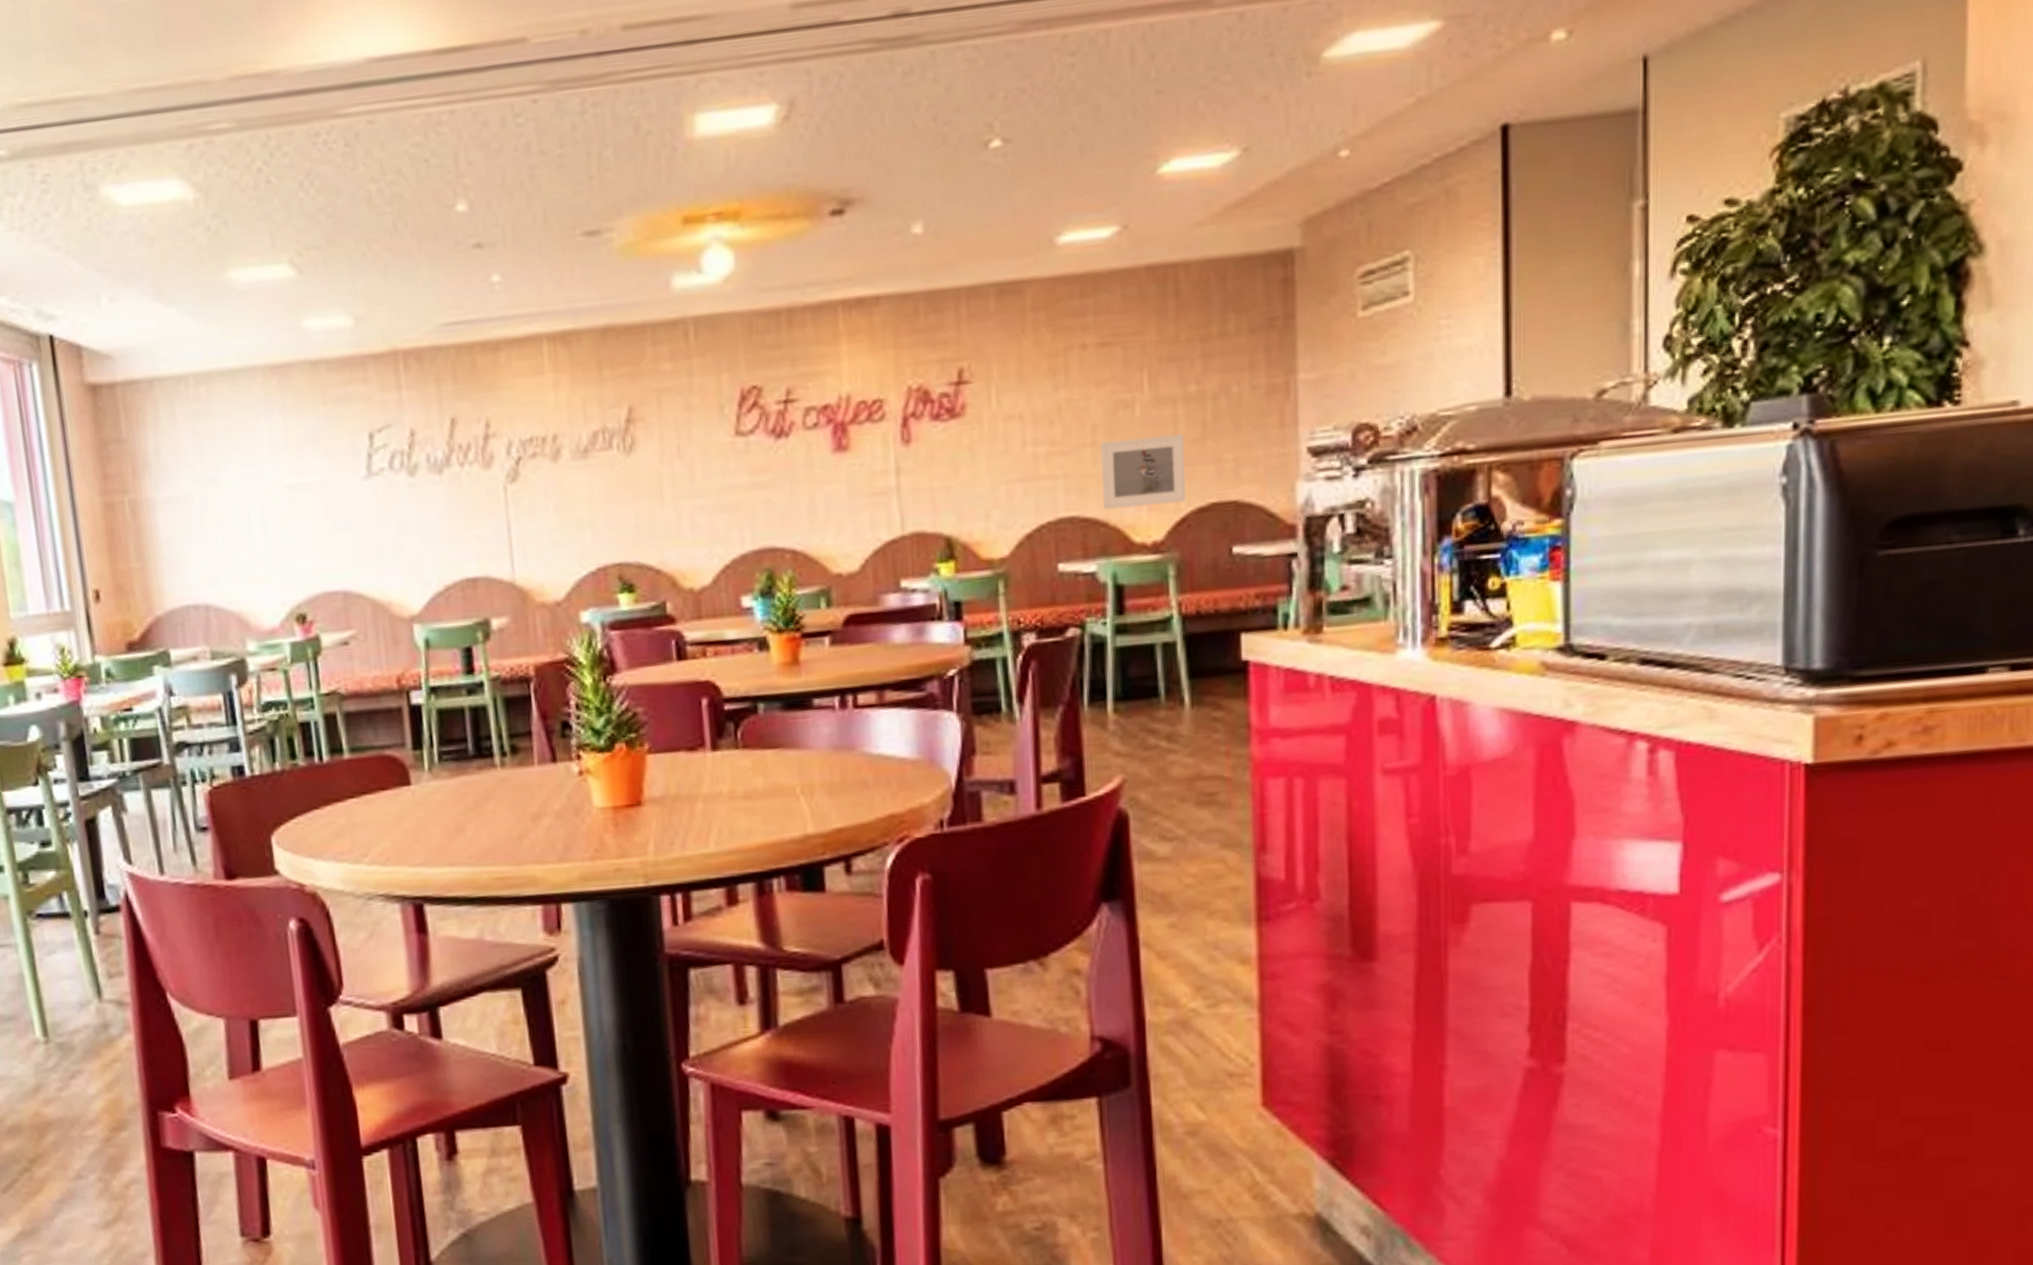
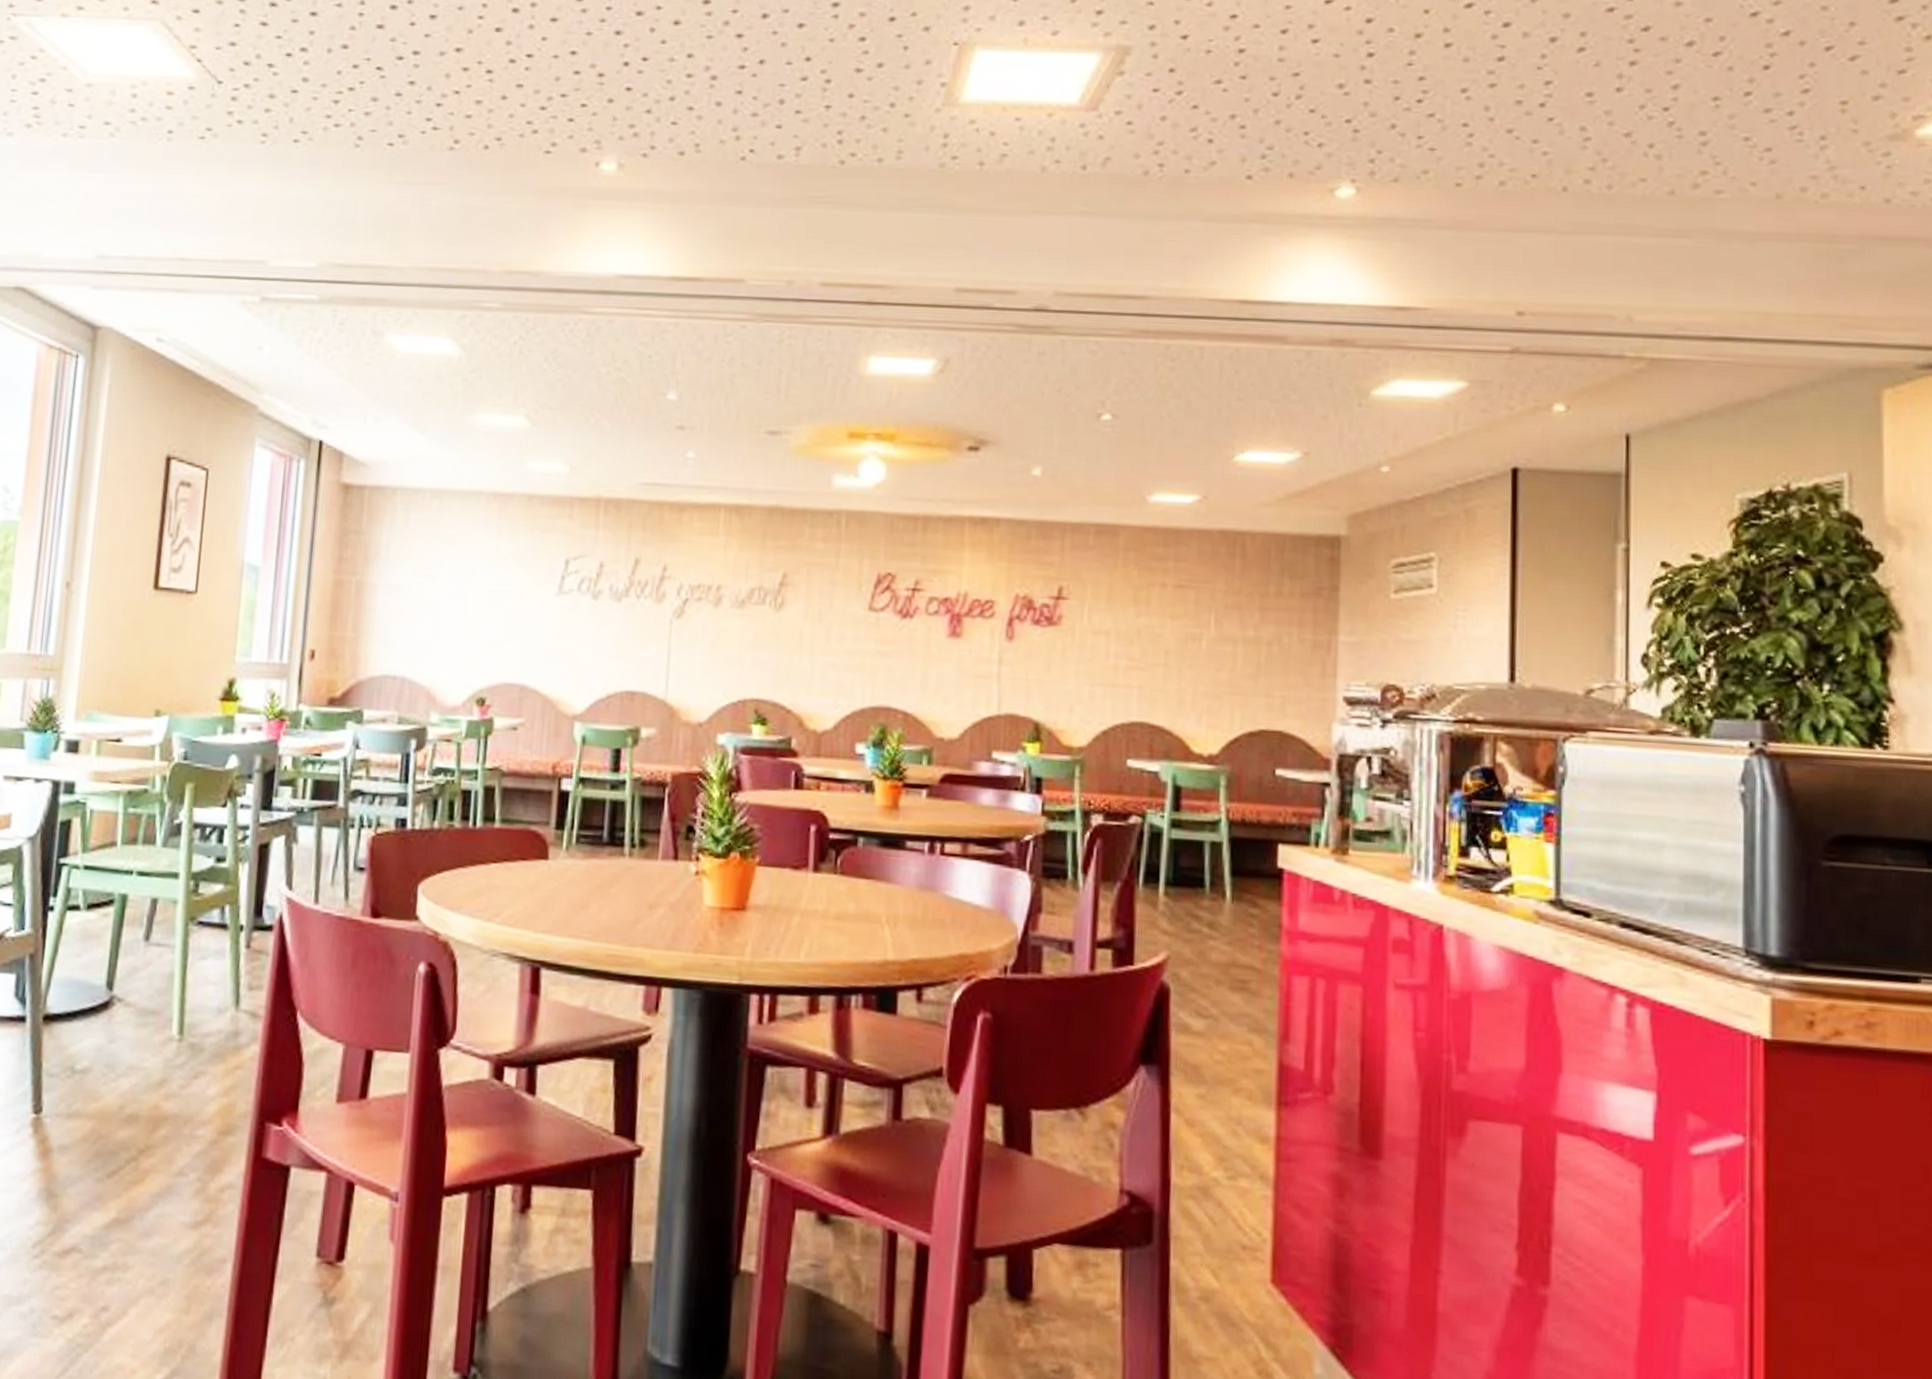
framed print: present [1101,434,1187,510] -> none [1169,665,1241,725]

